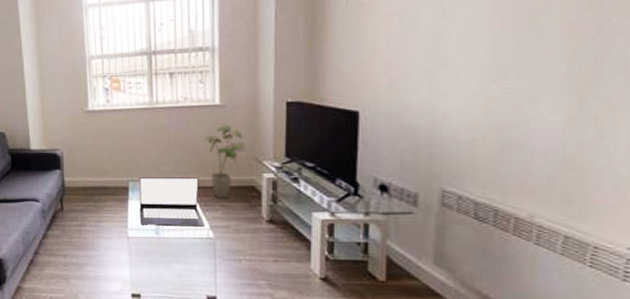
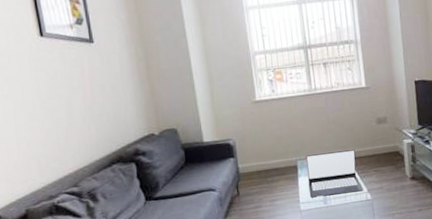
house plant: present [204,124,246,199] -> none [356,102,389,166]

